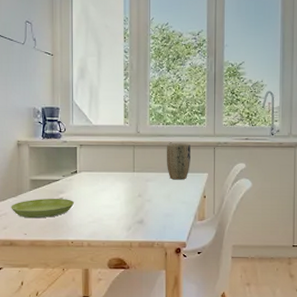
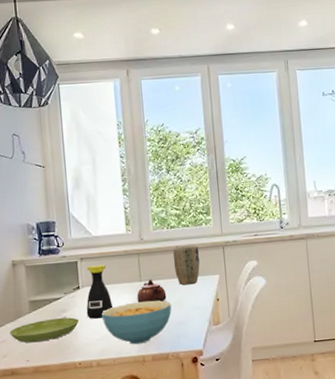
bottle: none [81,153,107,202] -> present [86,264,114,319]
cereal bowl: none [96,191,160,230] -> present [102,300,172,345]
teapot: none [129,171,157,193] -> present [137,279,167,303]

